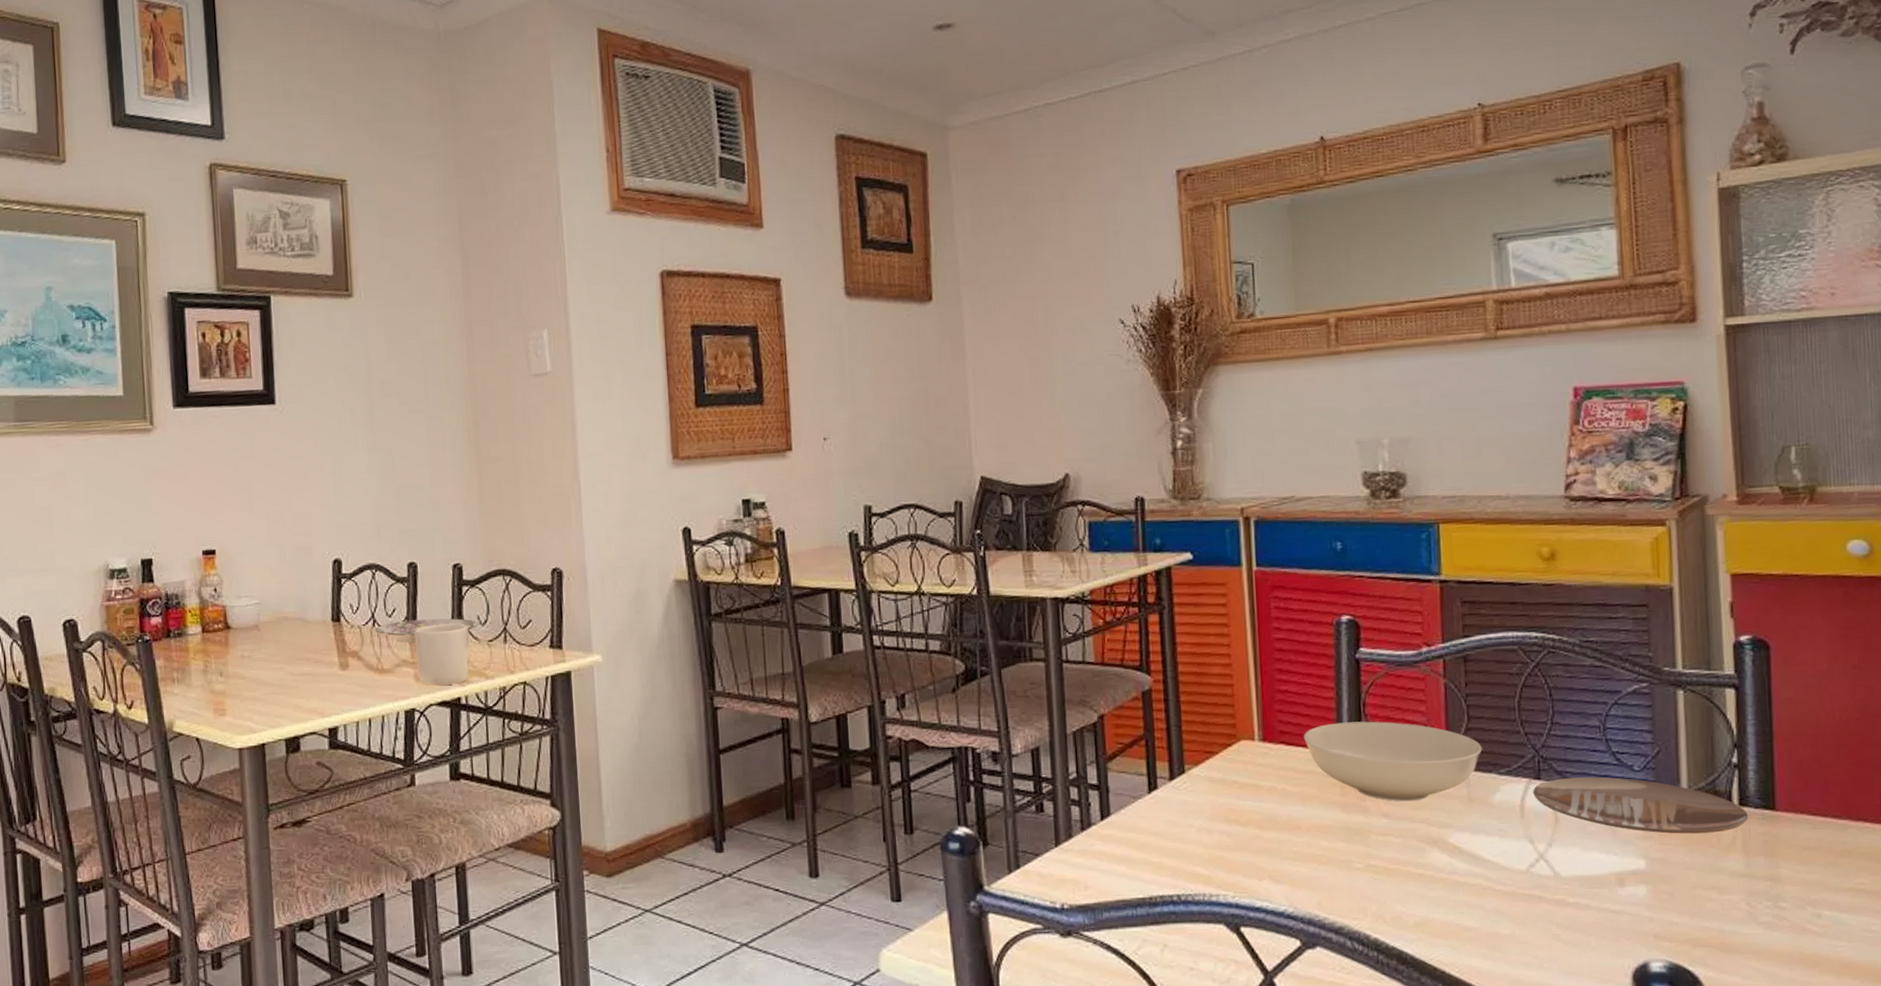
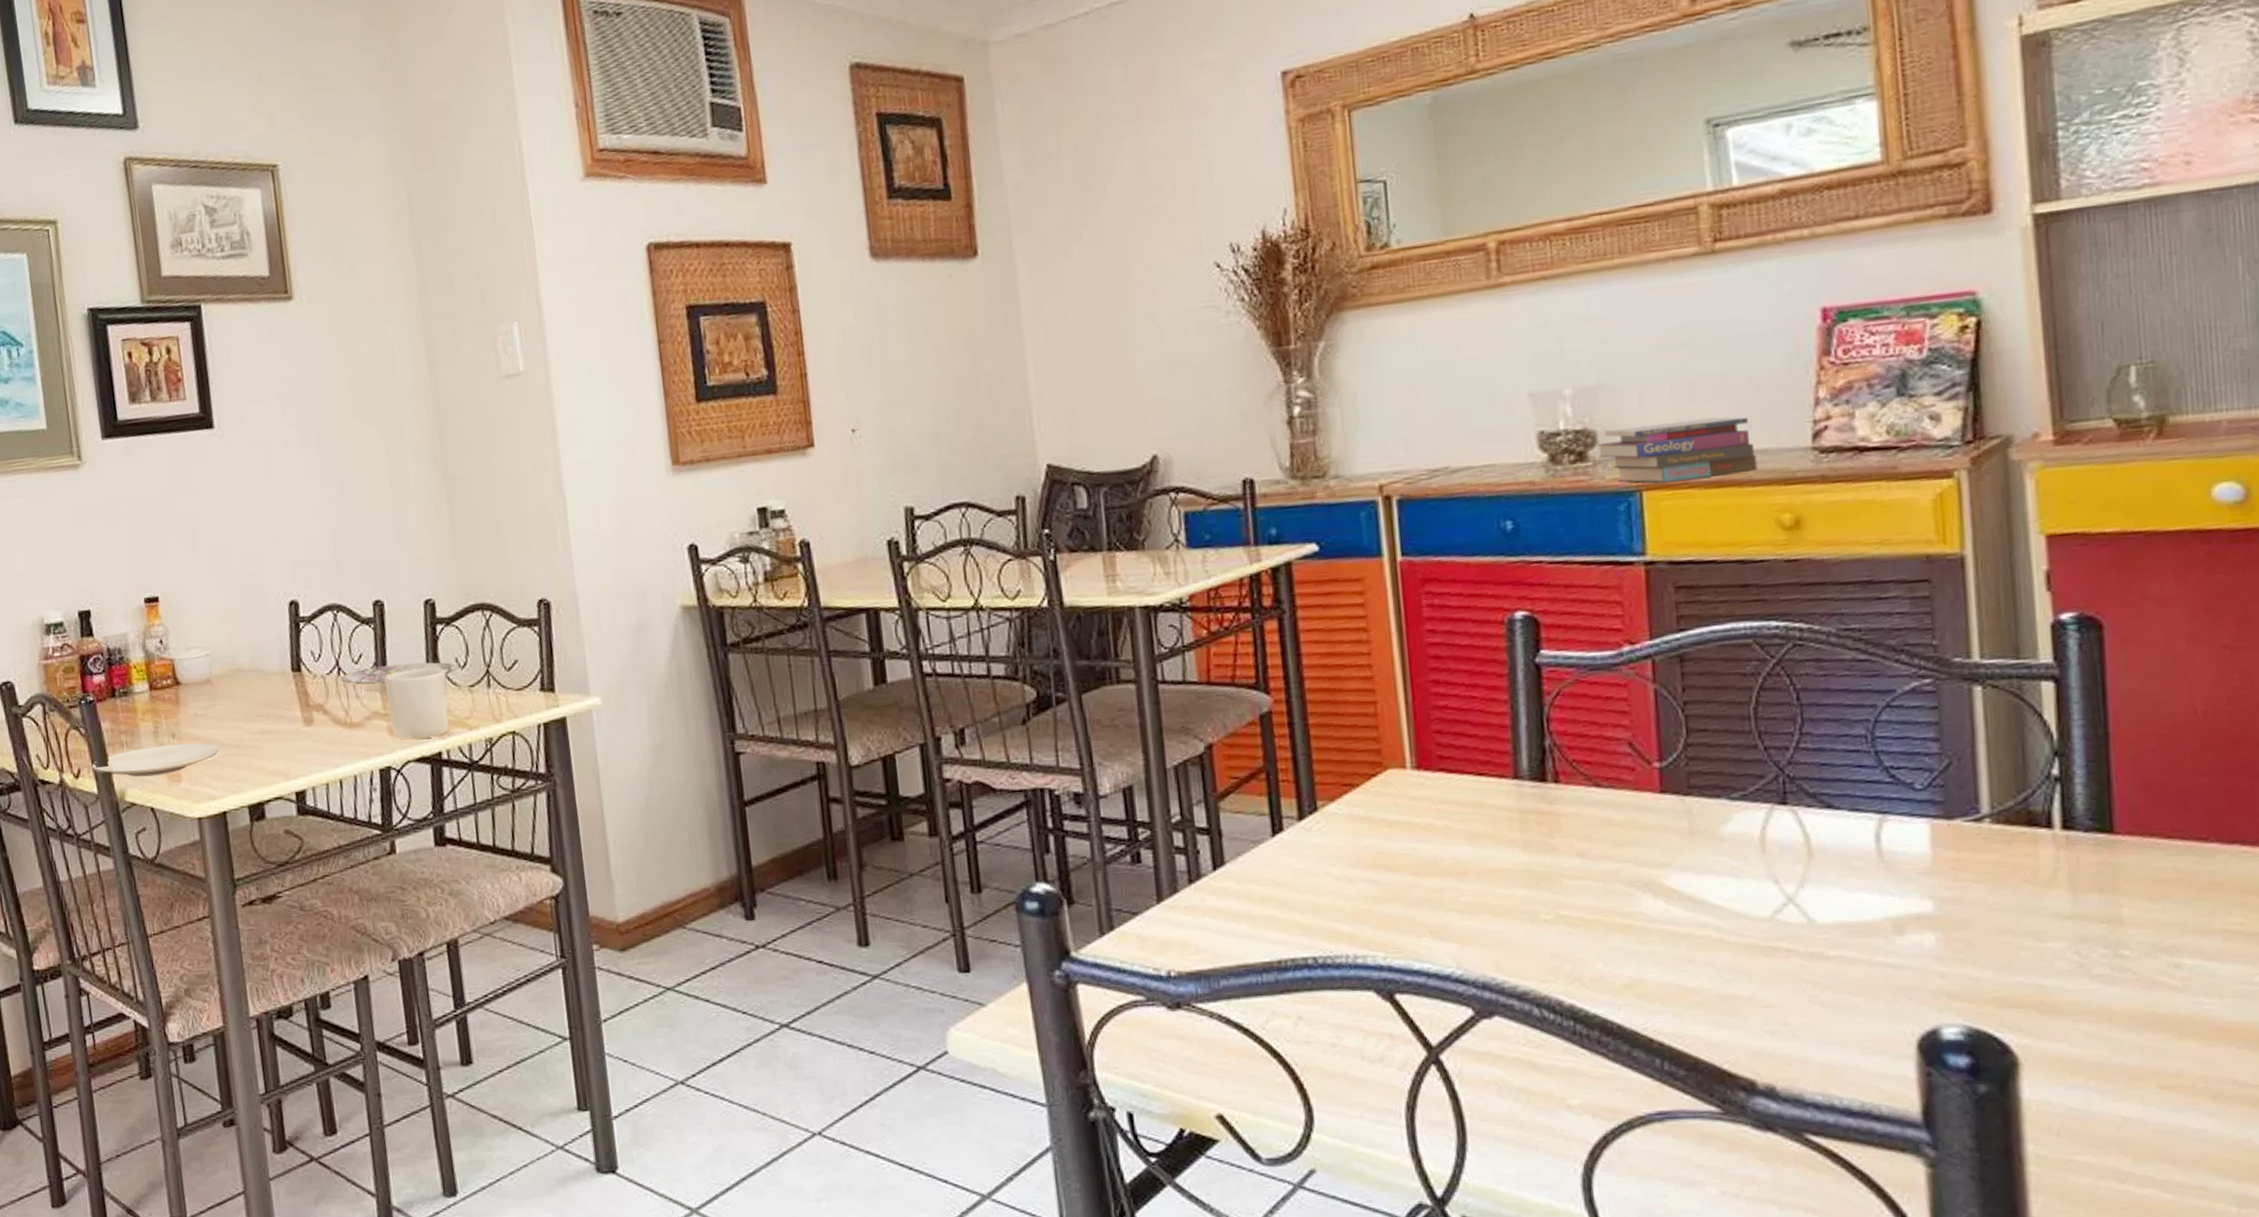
plate: none [144,681,262,710] -> present [91,743,219,777]
bowl: present [1303,721,1482,801] -> none [1469,739,1707,837]
books: none [1407,468,1525,518] -> present [1598,417,1758,483]
plate: present [1533,777,1749,834] -> none [1777,798,2076,867]

